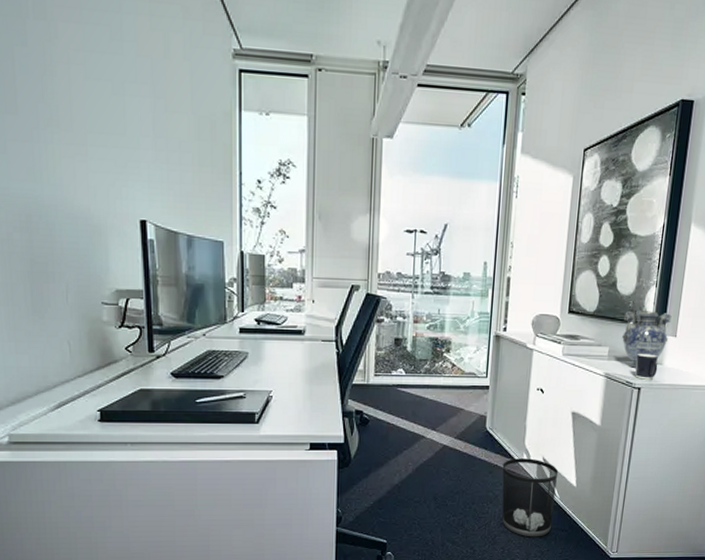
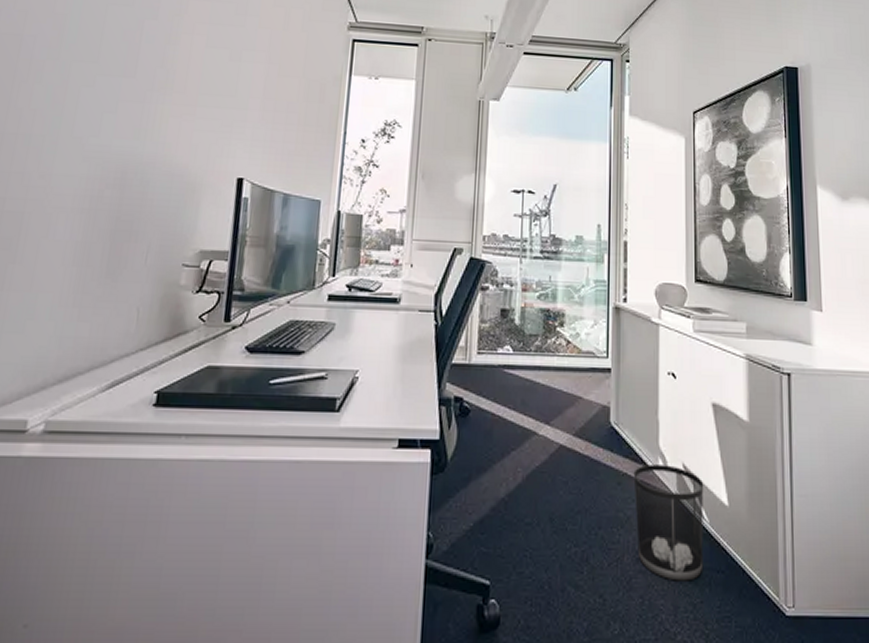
decorative vase: present [622,311,672,368] -> none [758,280,813,349]
mug: present [635,354,658,380] -> none [779,331,807,363]

